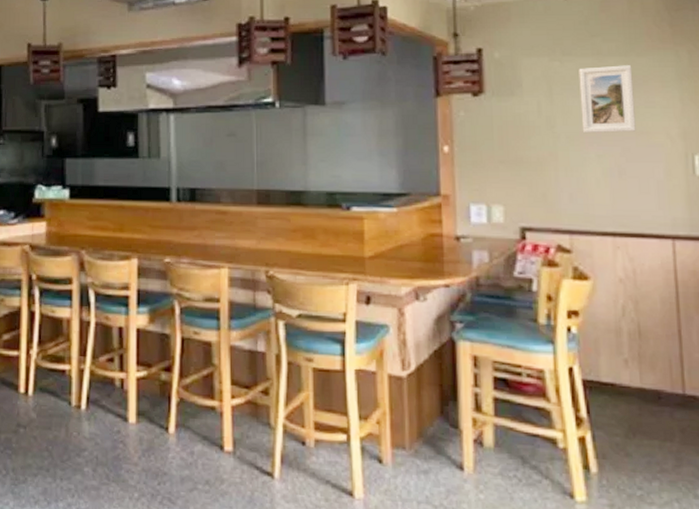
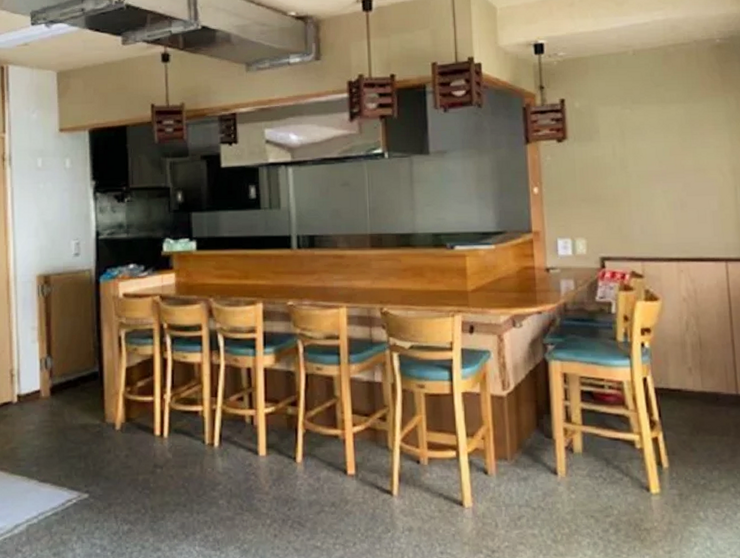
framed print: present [578,65,636,134] -> none [646,111,695,172]

